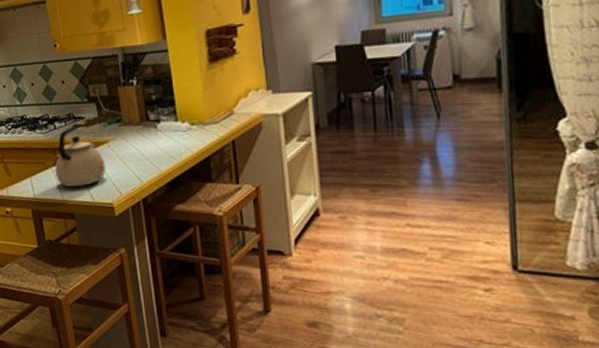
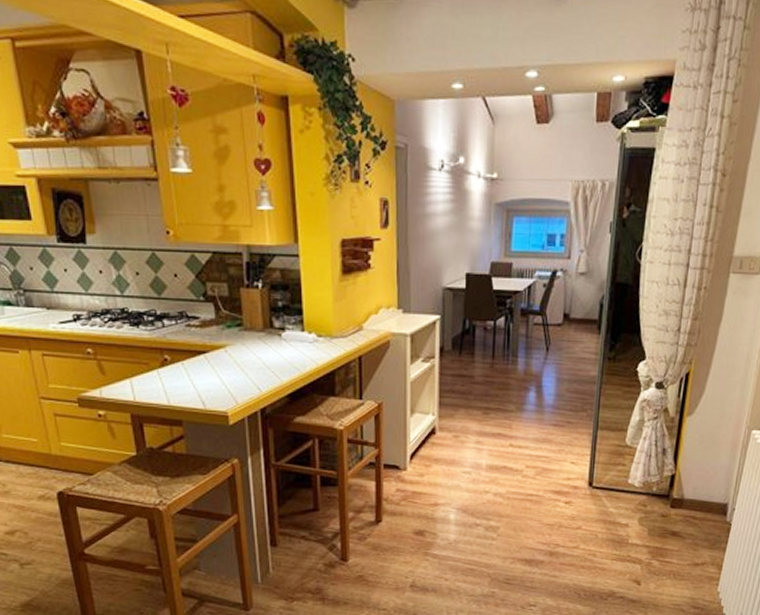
kettle: present [55,124,106,187] -> none [161,324,222,392]

